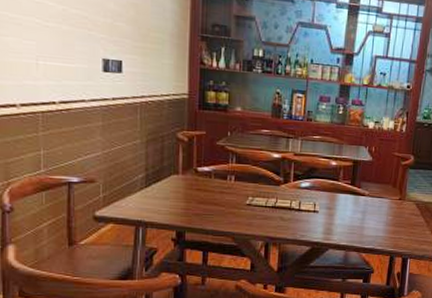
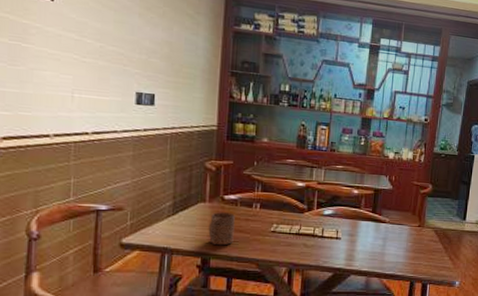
cup: none [182,184,209,219] -> present [208,212,235,246]

